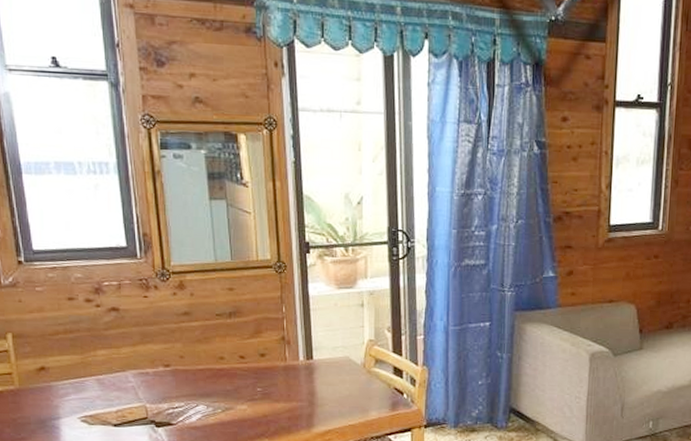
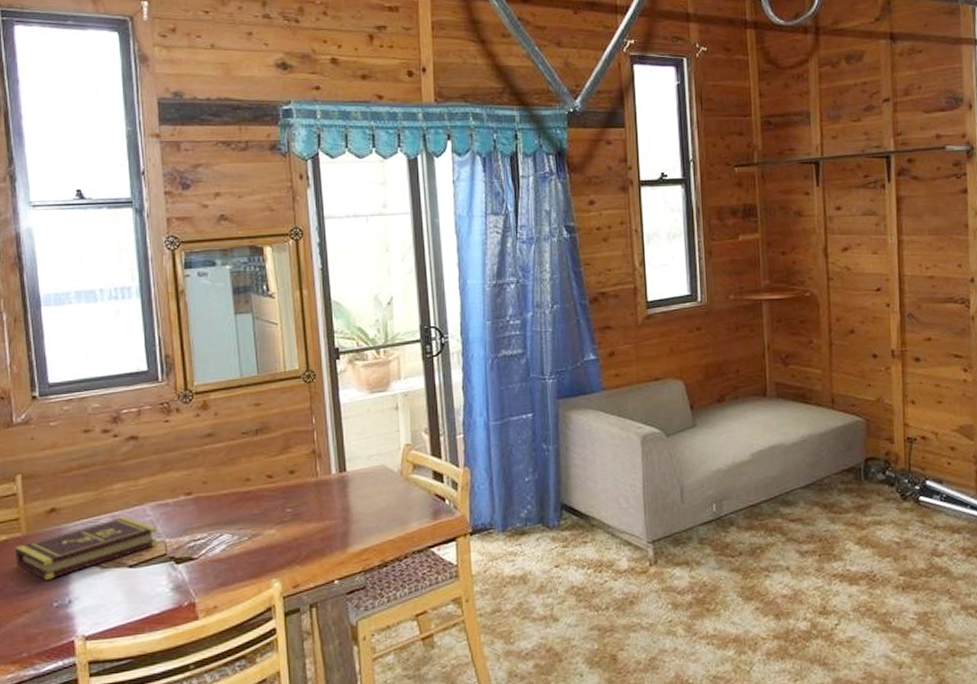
book: none [9,381,140,430] -> present [14,517,158,580]

